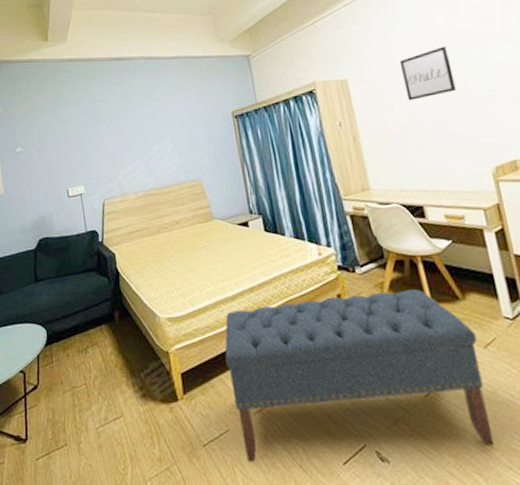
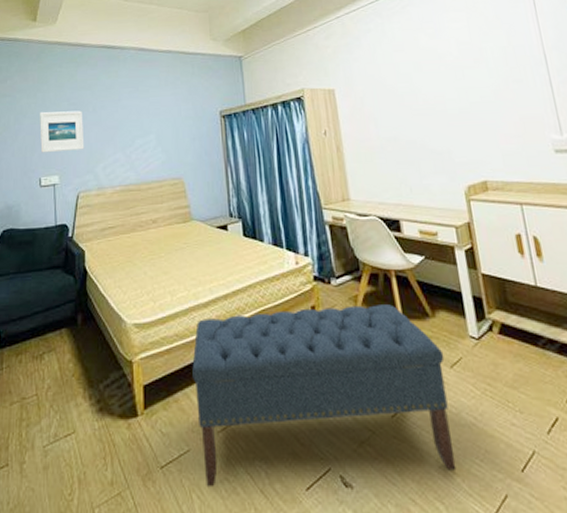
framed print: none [61,123,105,166] -> present [40,110,84,153]
wall art: present [399,46,456,101] -> none [384,66,435,116]

